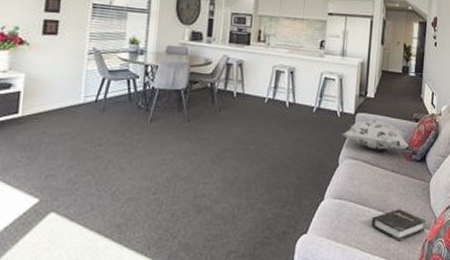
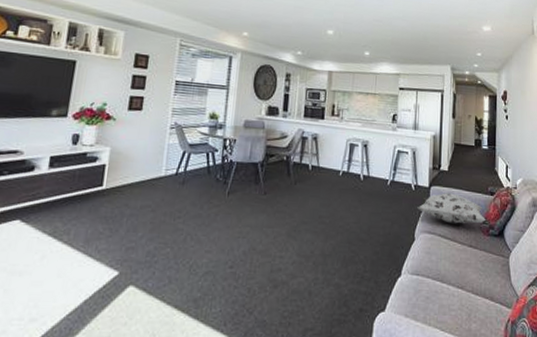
hardback book: present [371,209,426,241] -> none [451,286,508,321]

